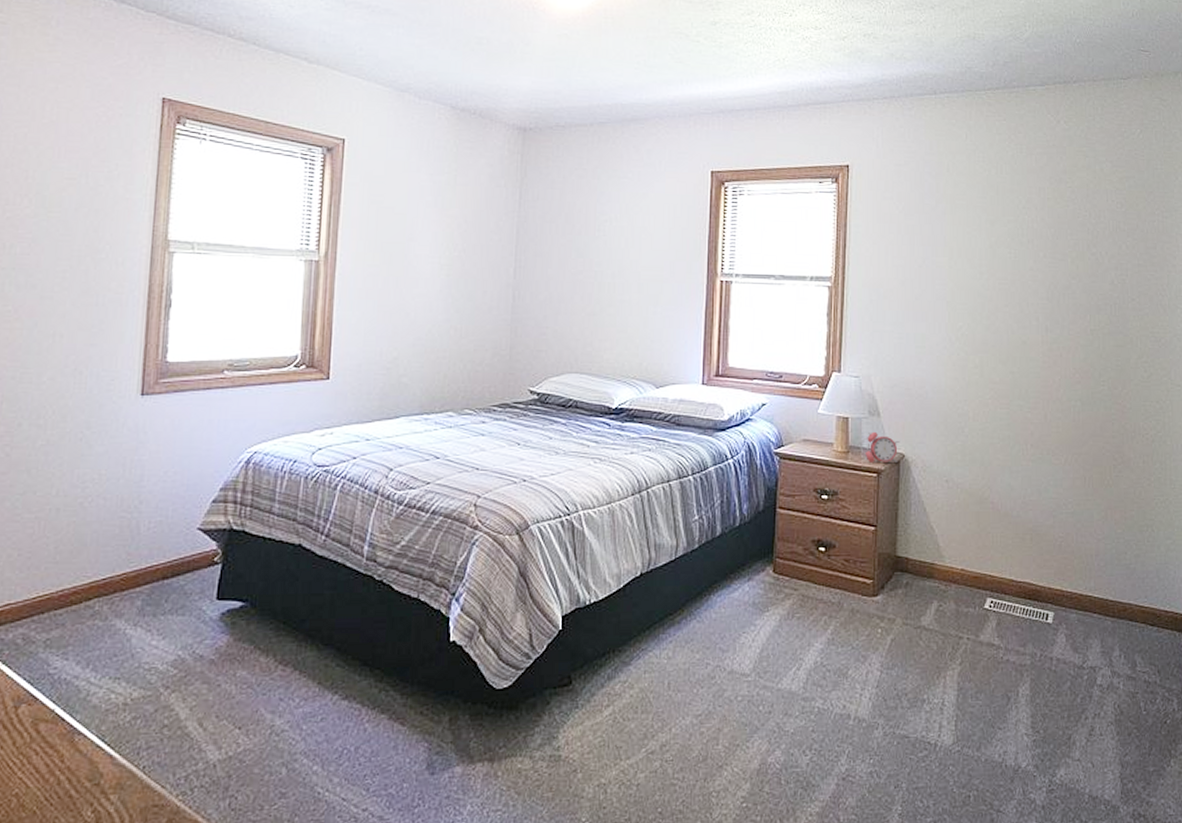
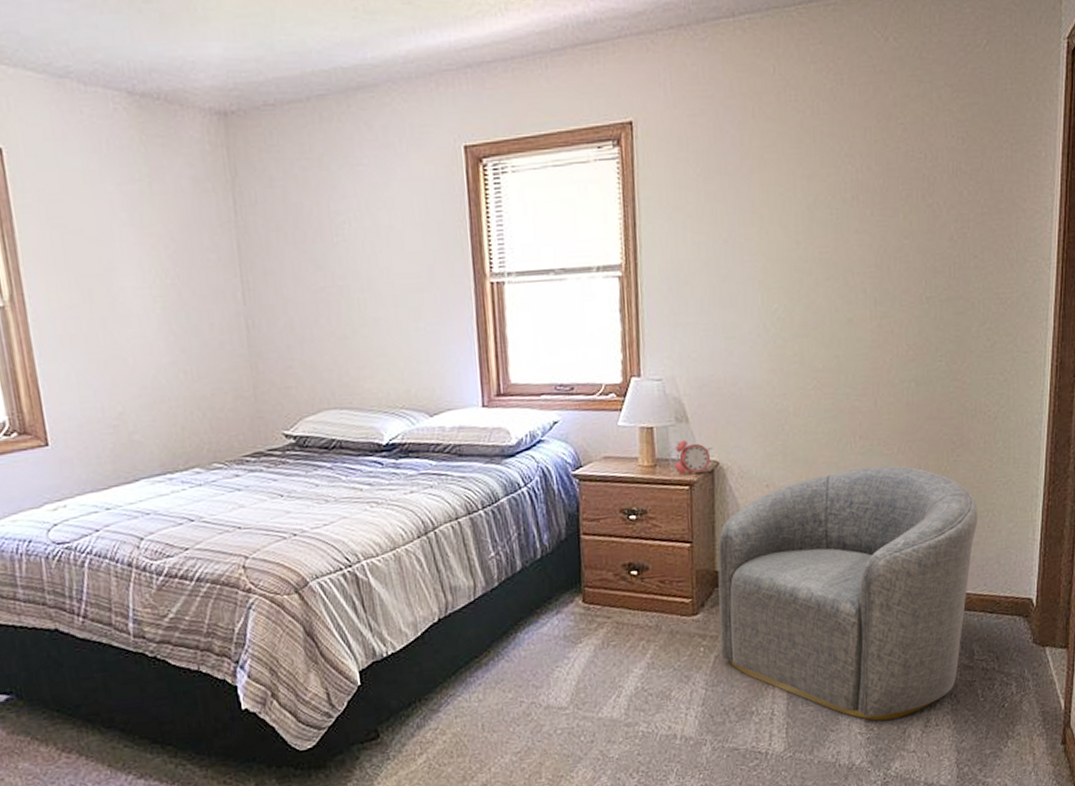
armchair: none [897,473,1139,724] -> present [717,465,978,721]

